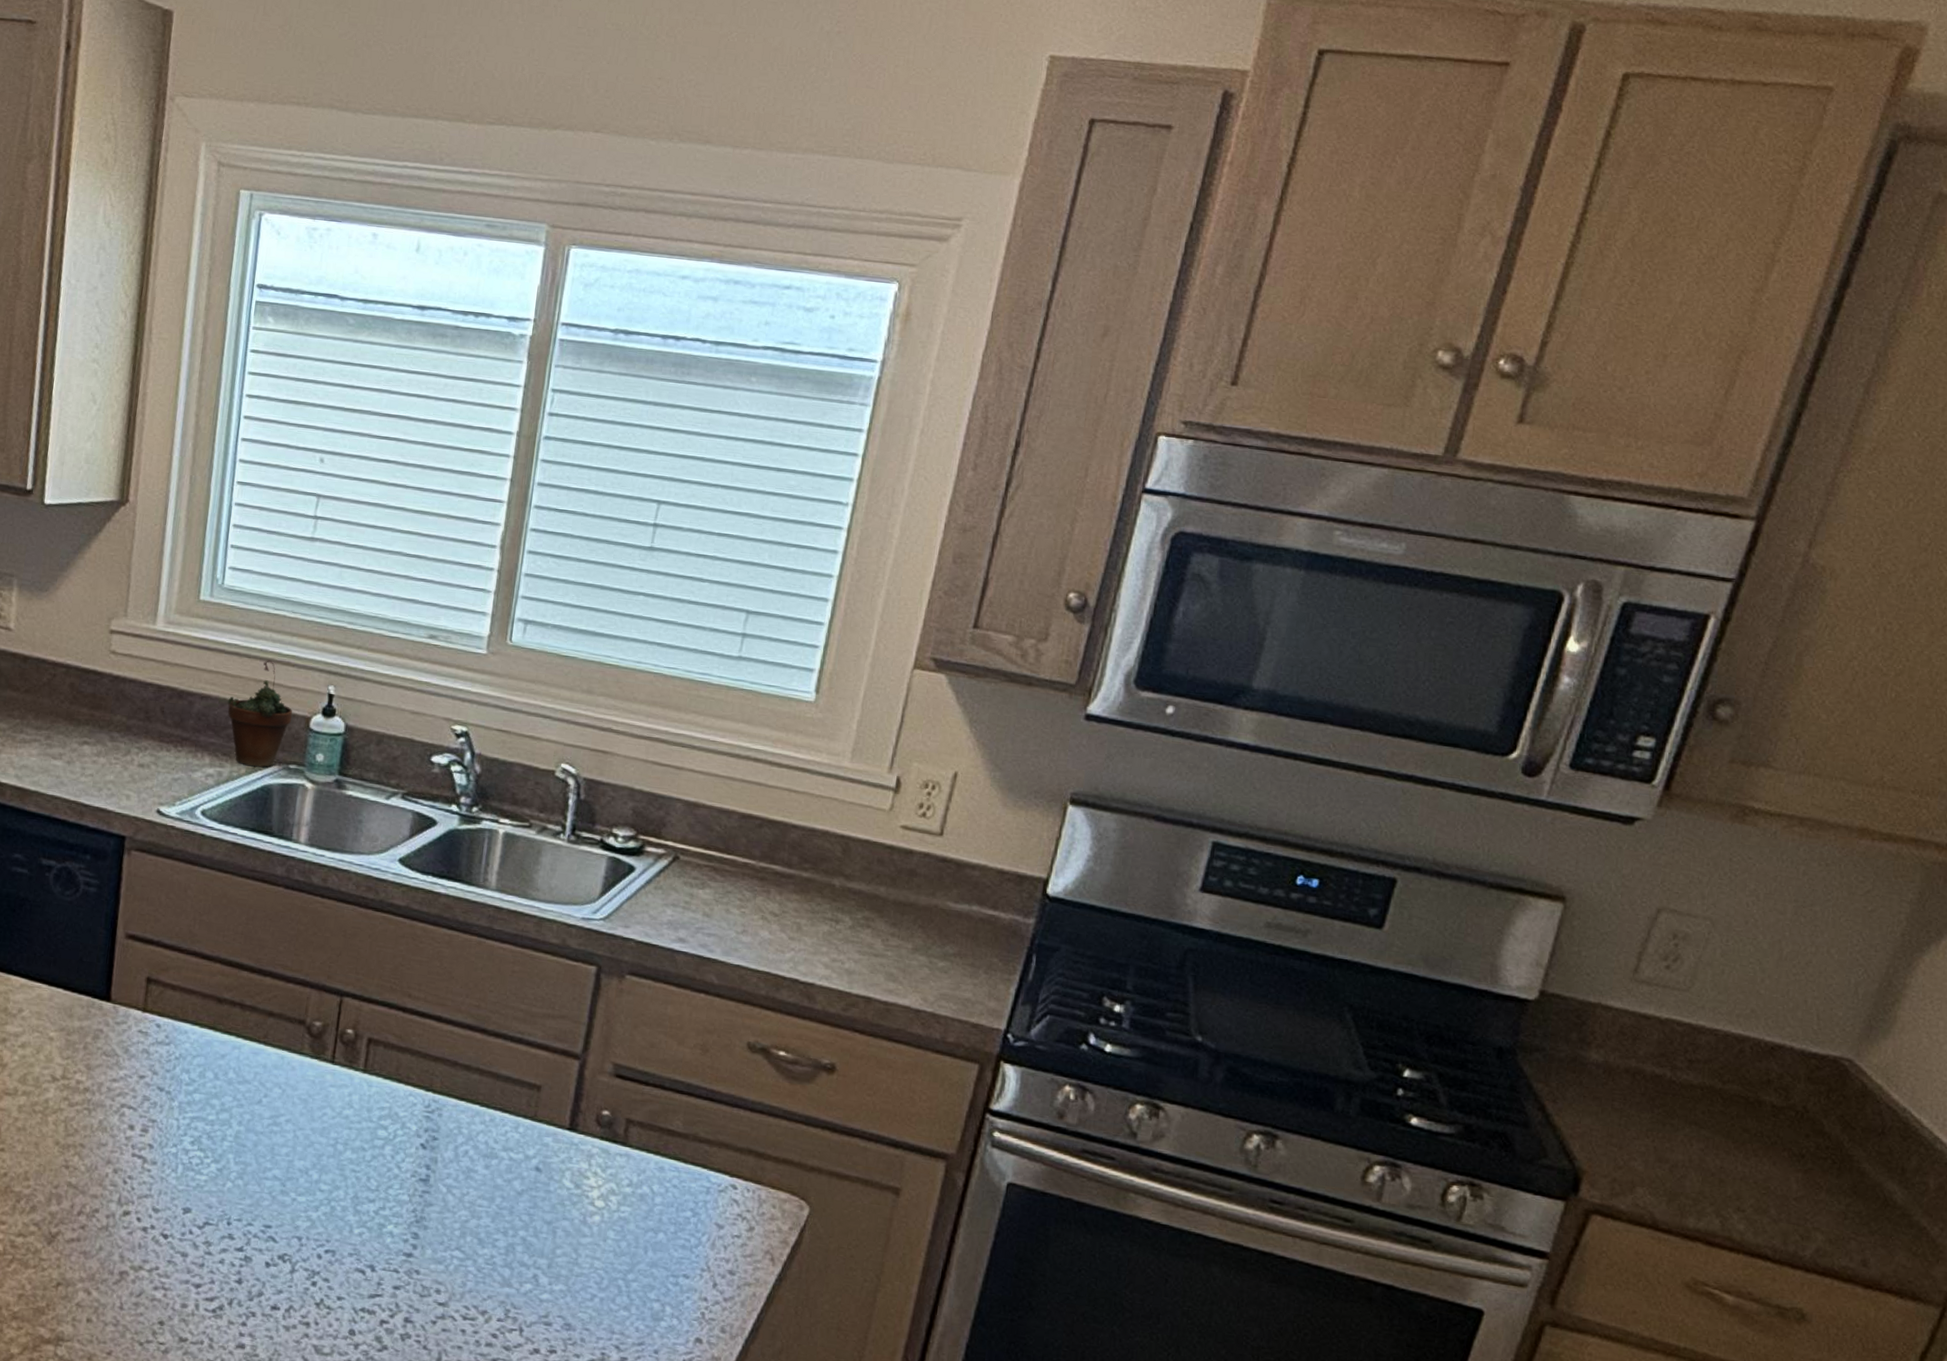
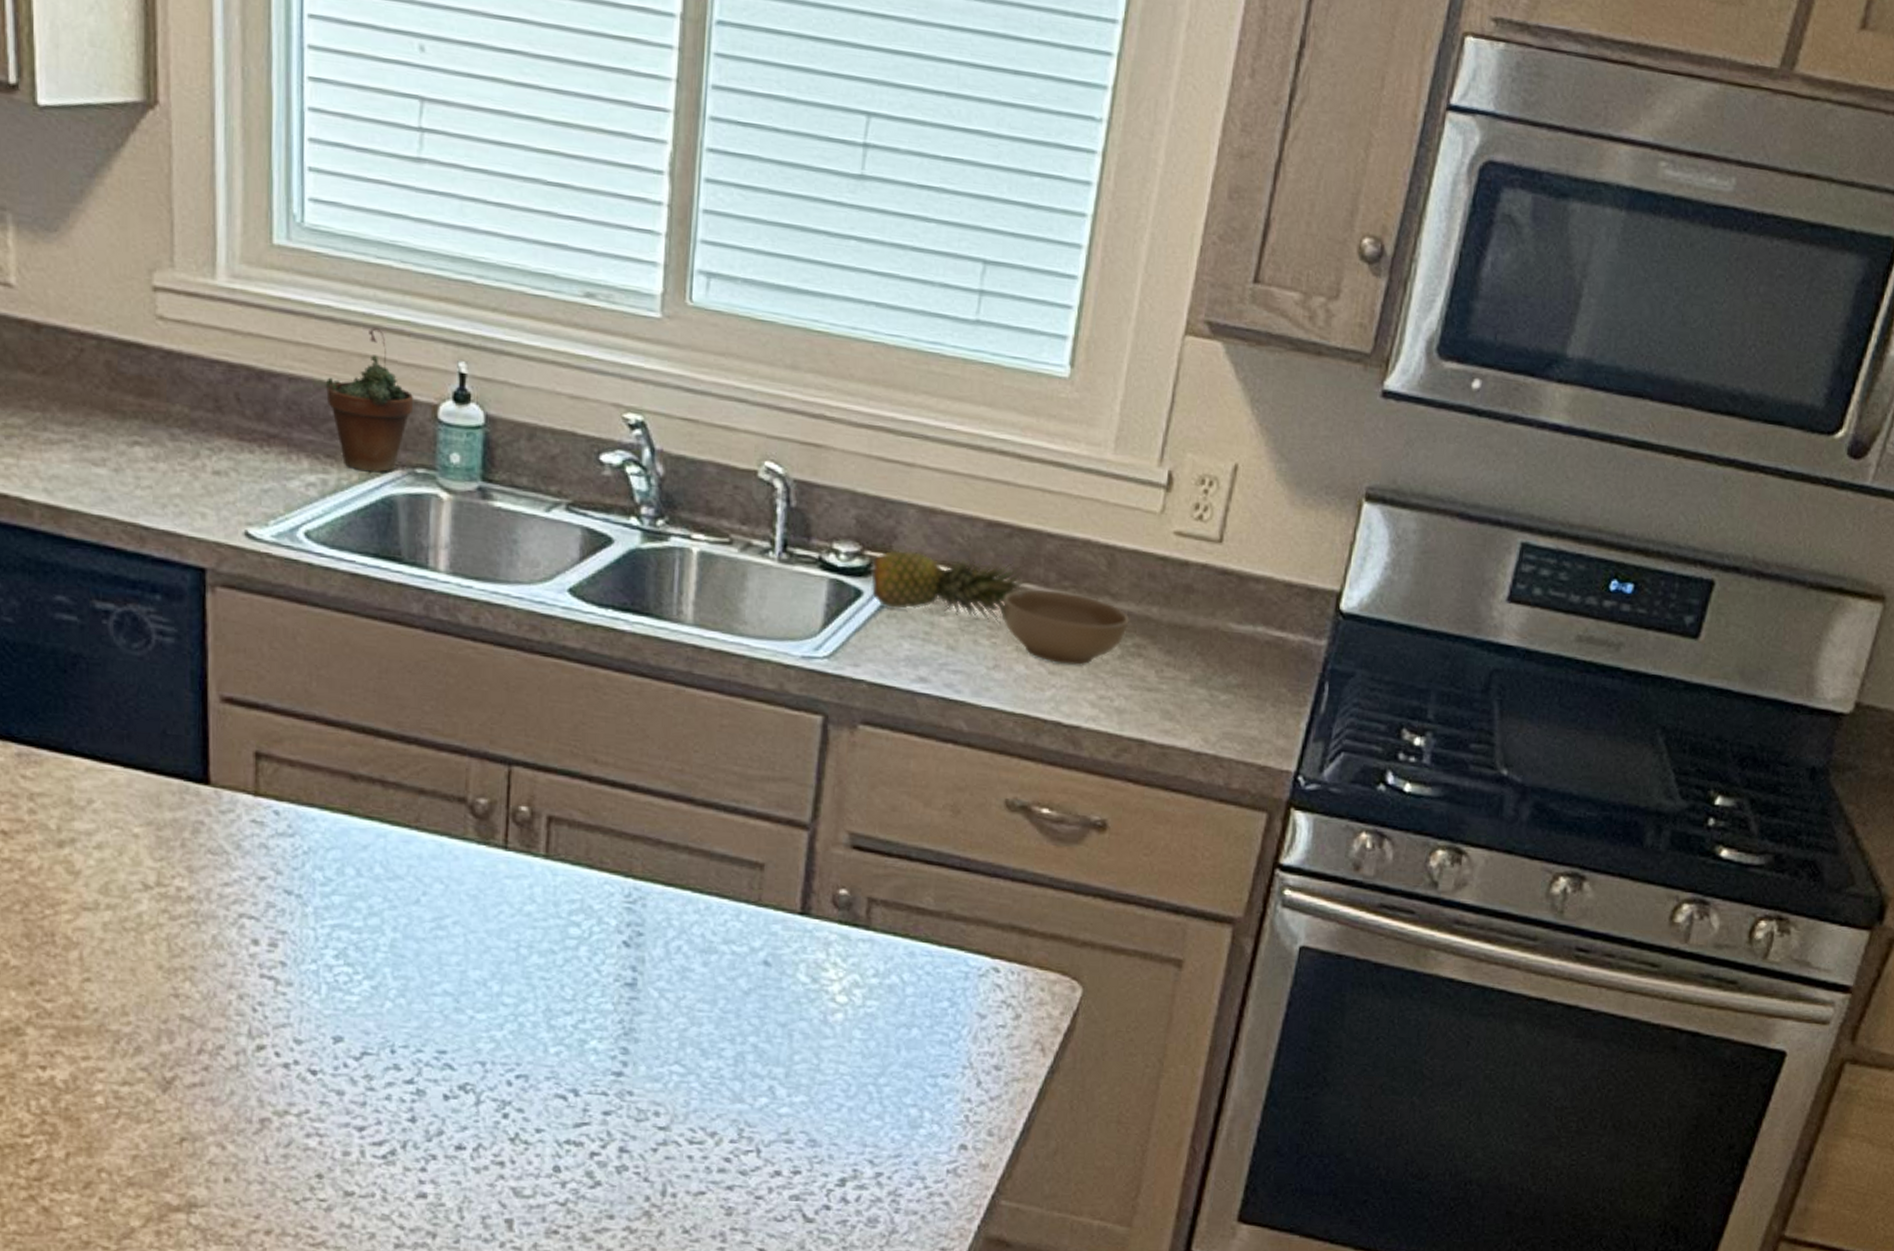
fruit: none [643,835,772,898] -> present [872,550,1025,625]
bowl: none [752,869,860,933] -> present [1003,588,1130,665]

